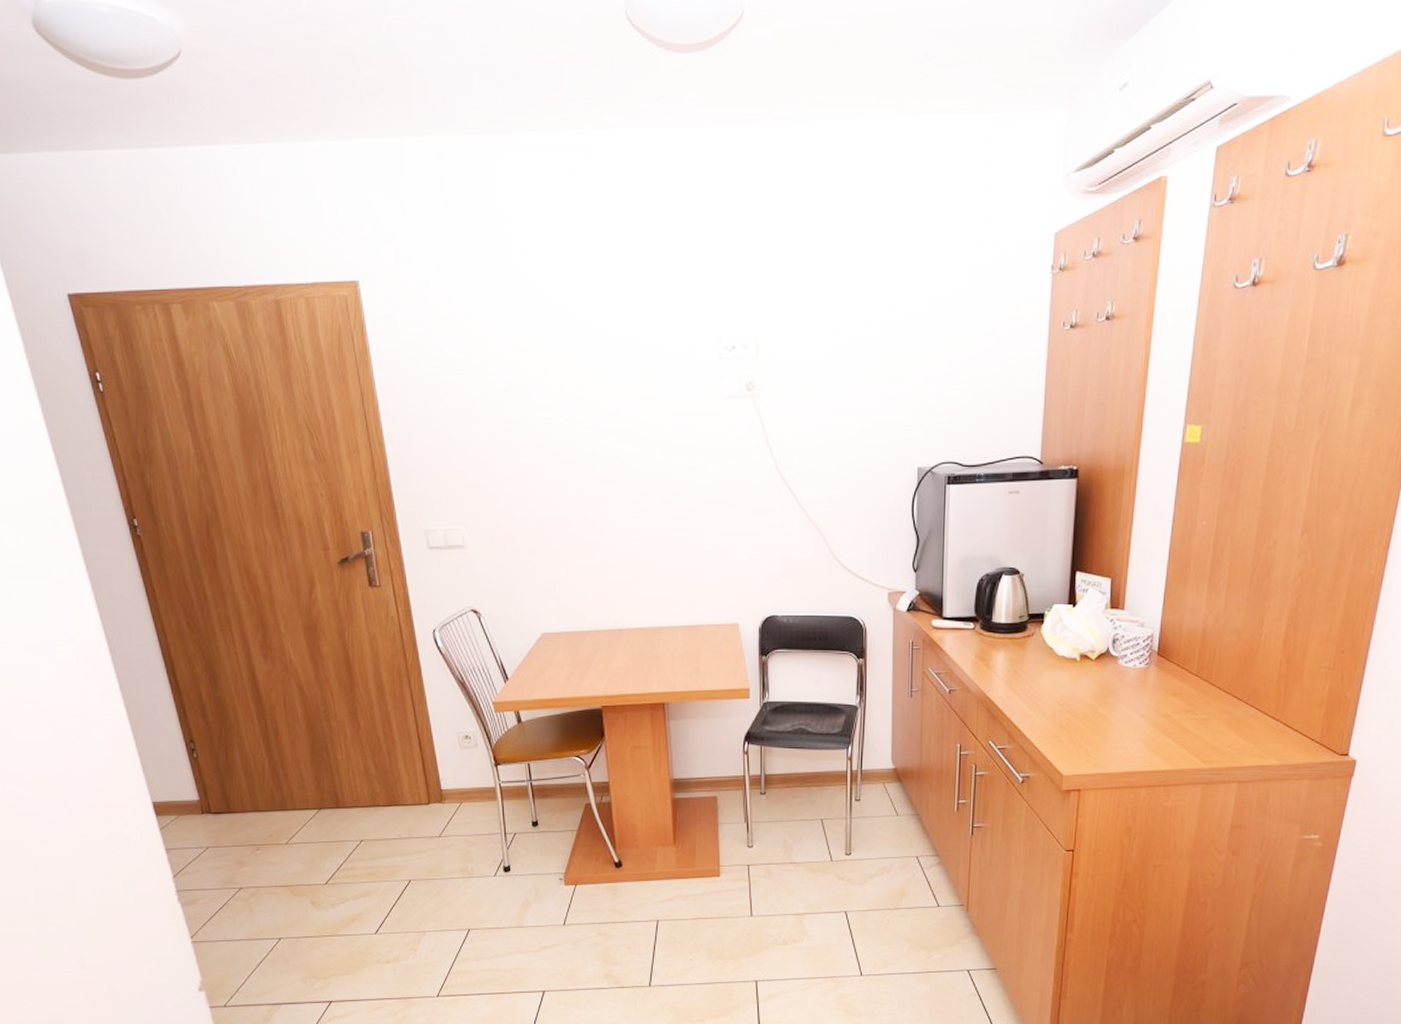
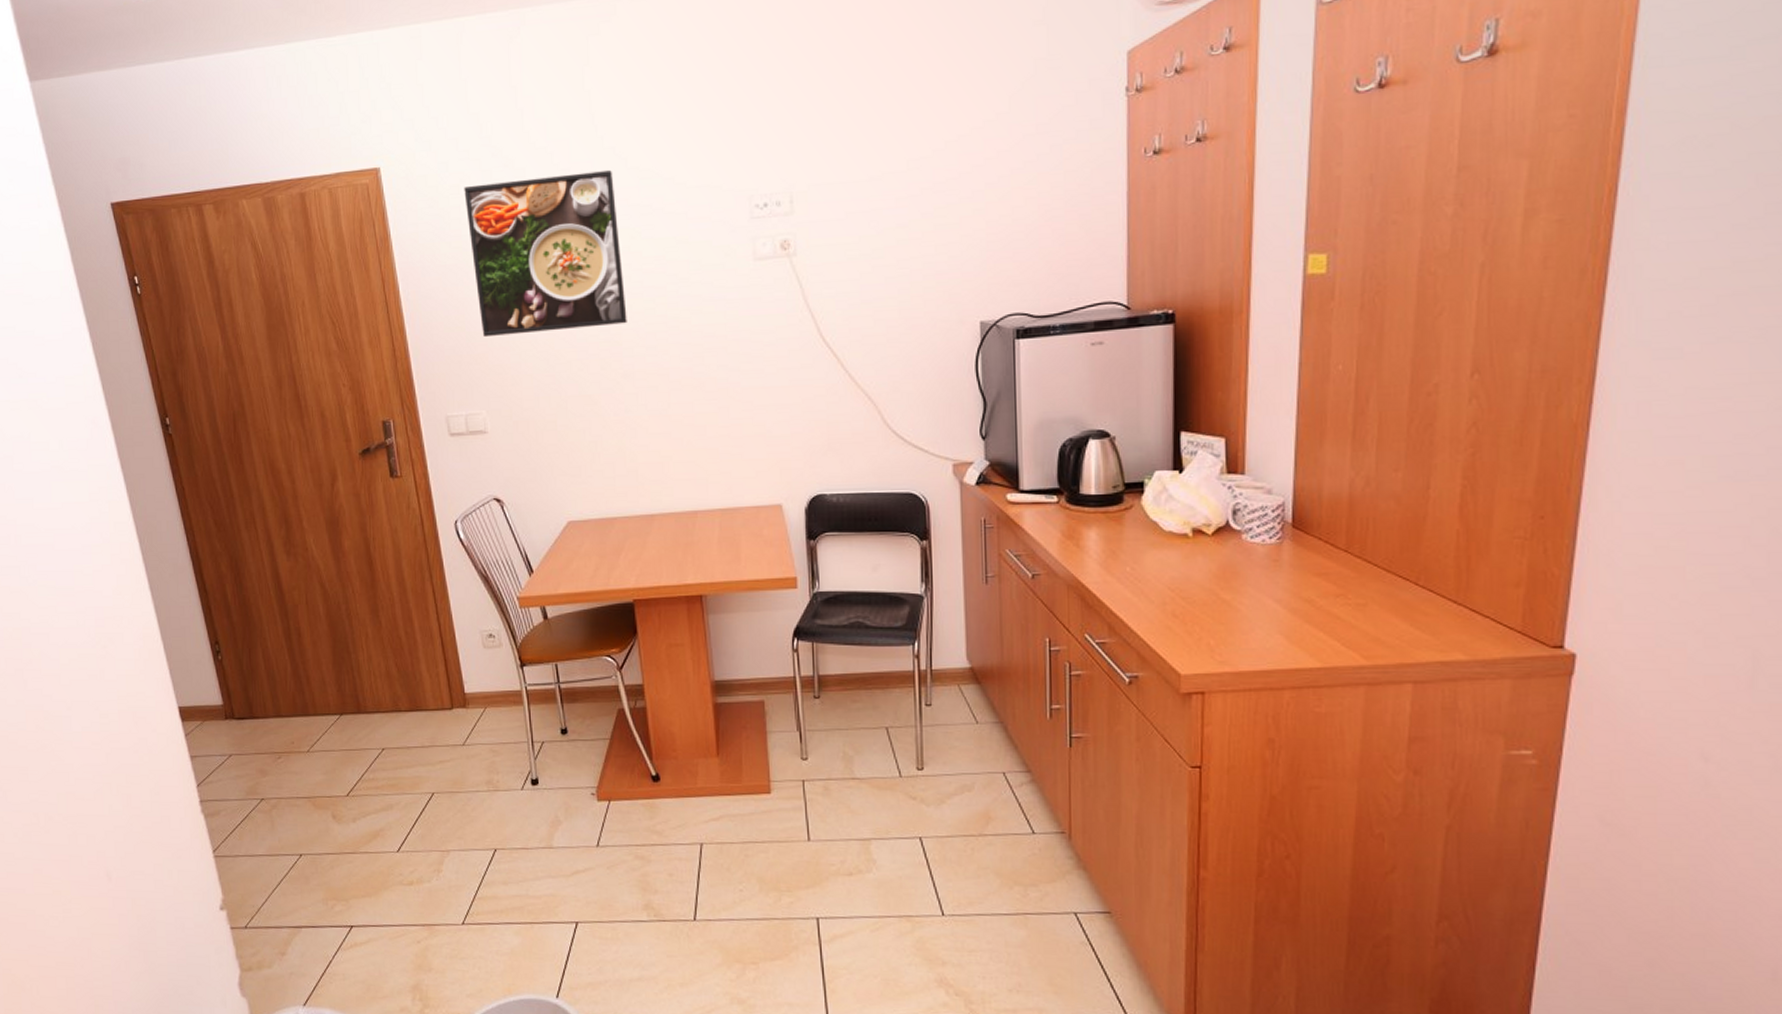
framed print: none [445,303,602,456] -> present [464,170,627,338]

